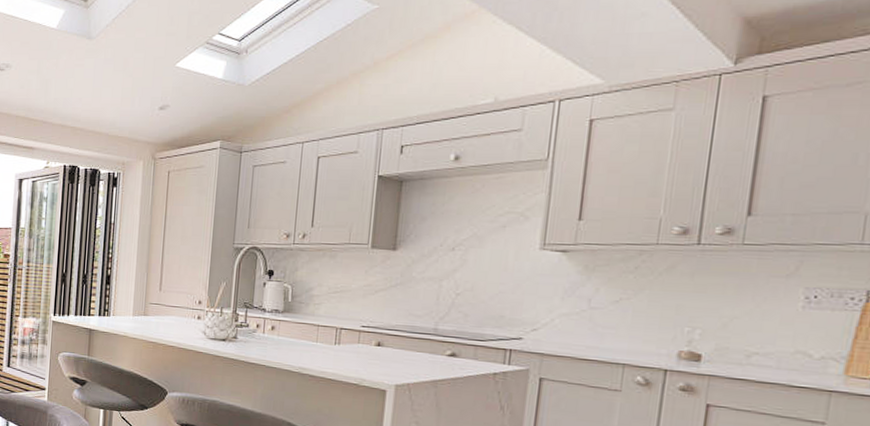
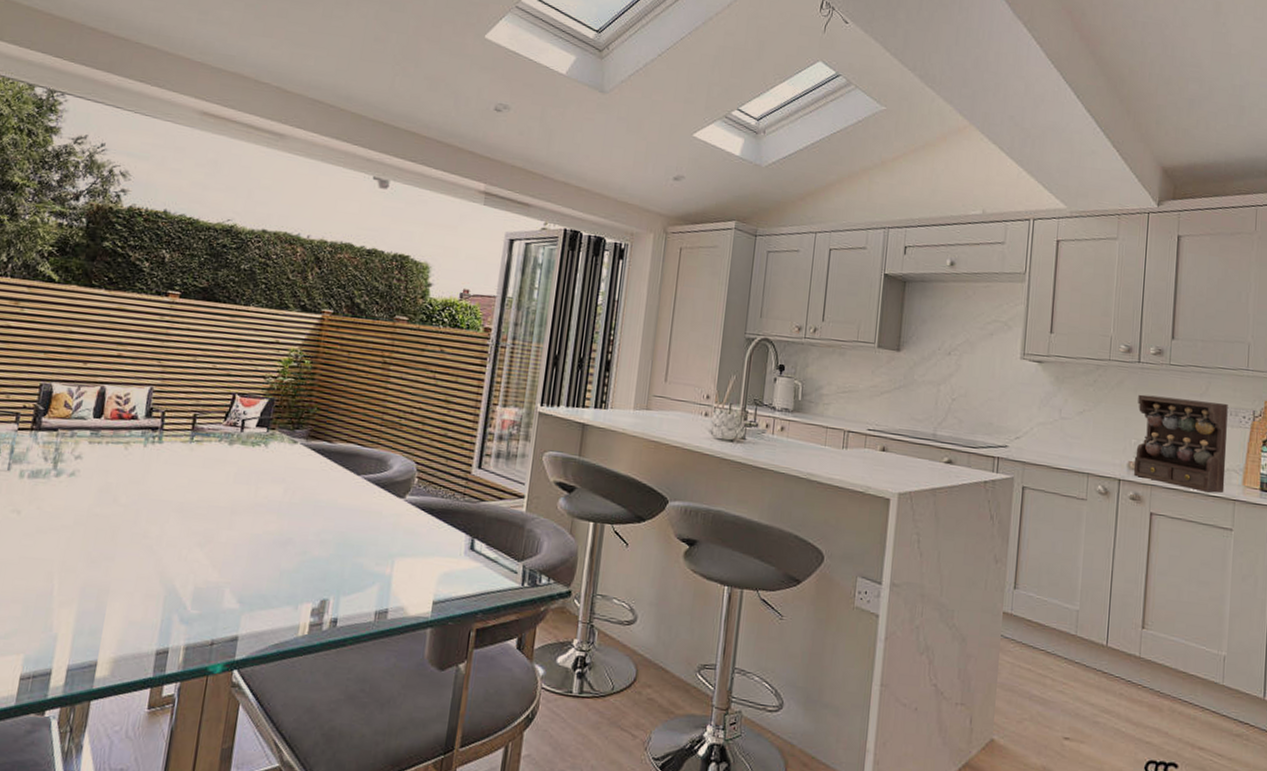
spice rack: none [685,279,828,384] -> present [1133,394,1228,494]

